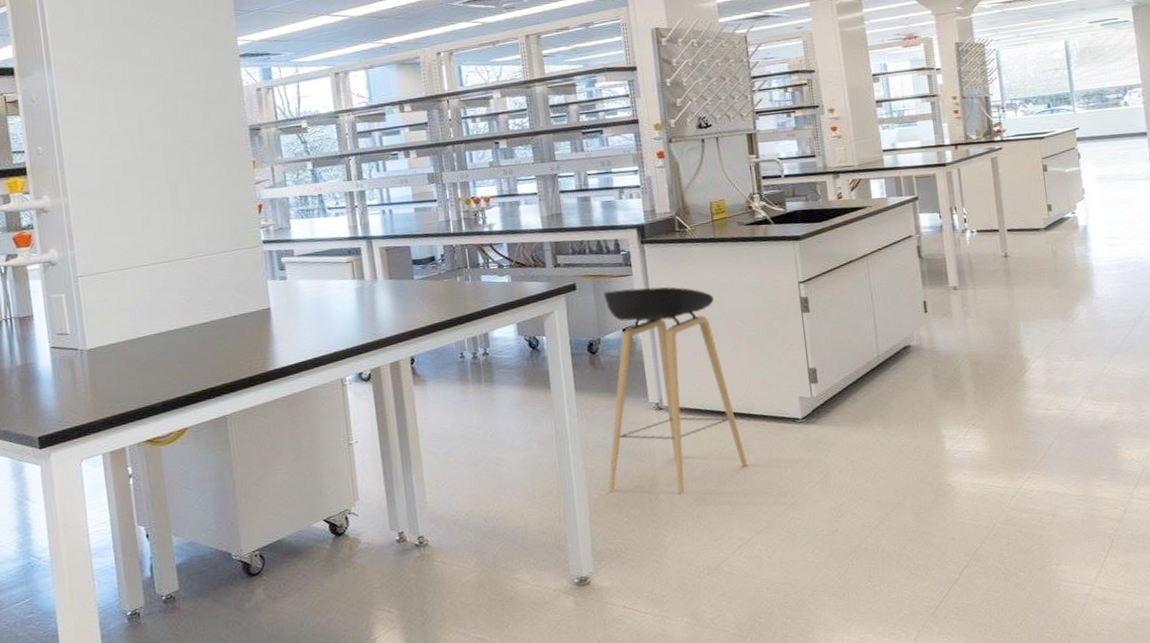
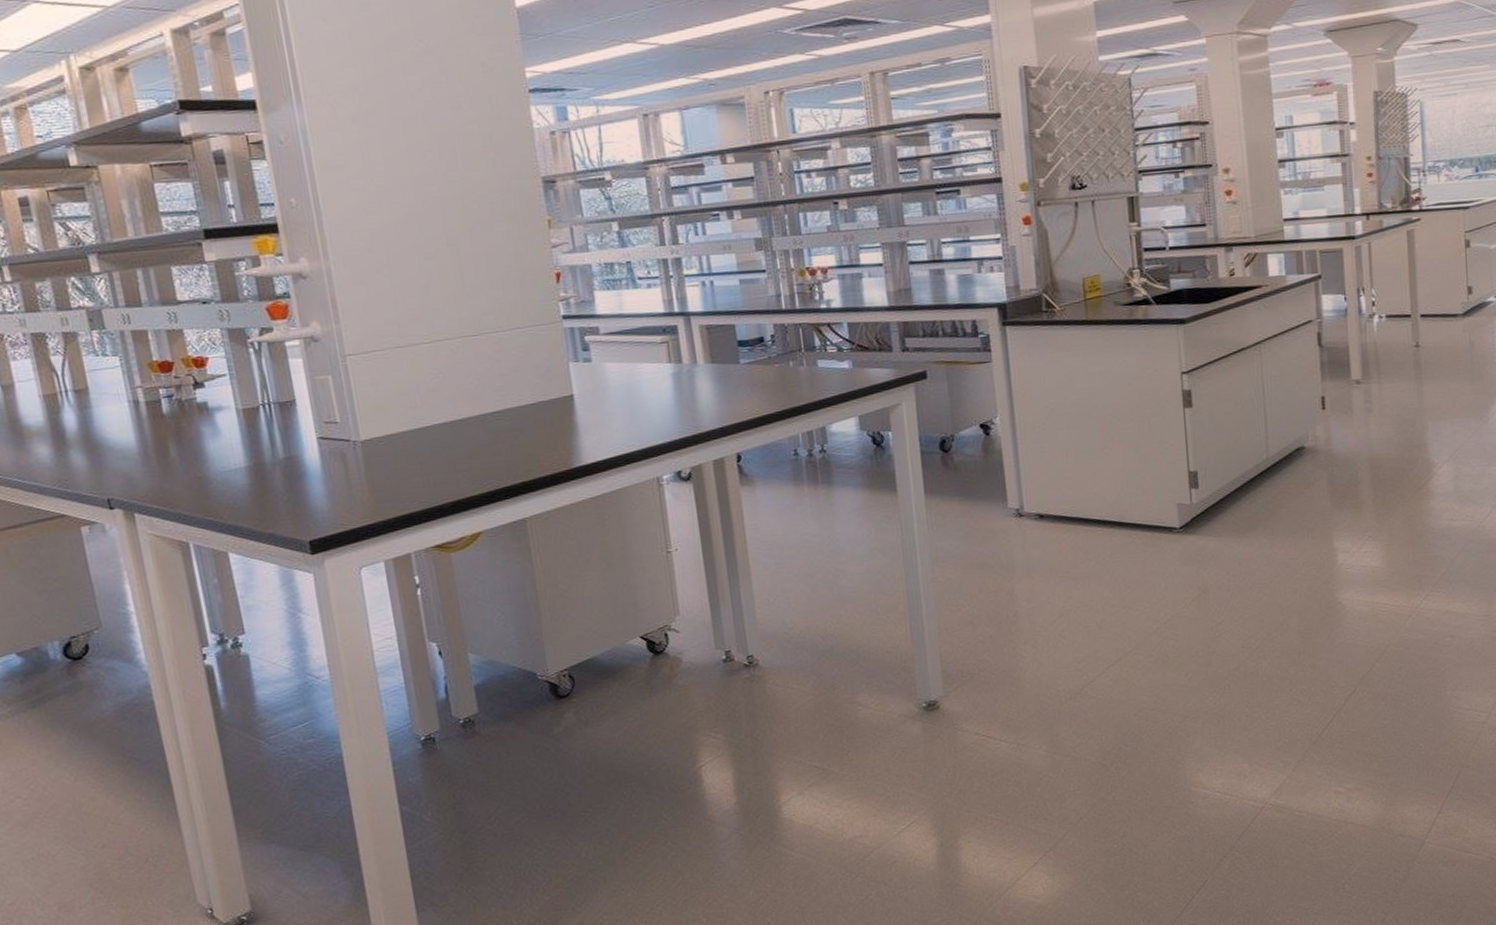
stool: present [603,287,748,495] -> none [958,376,1118,612]

